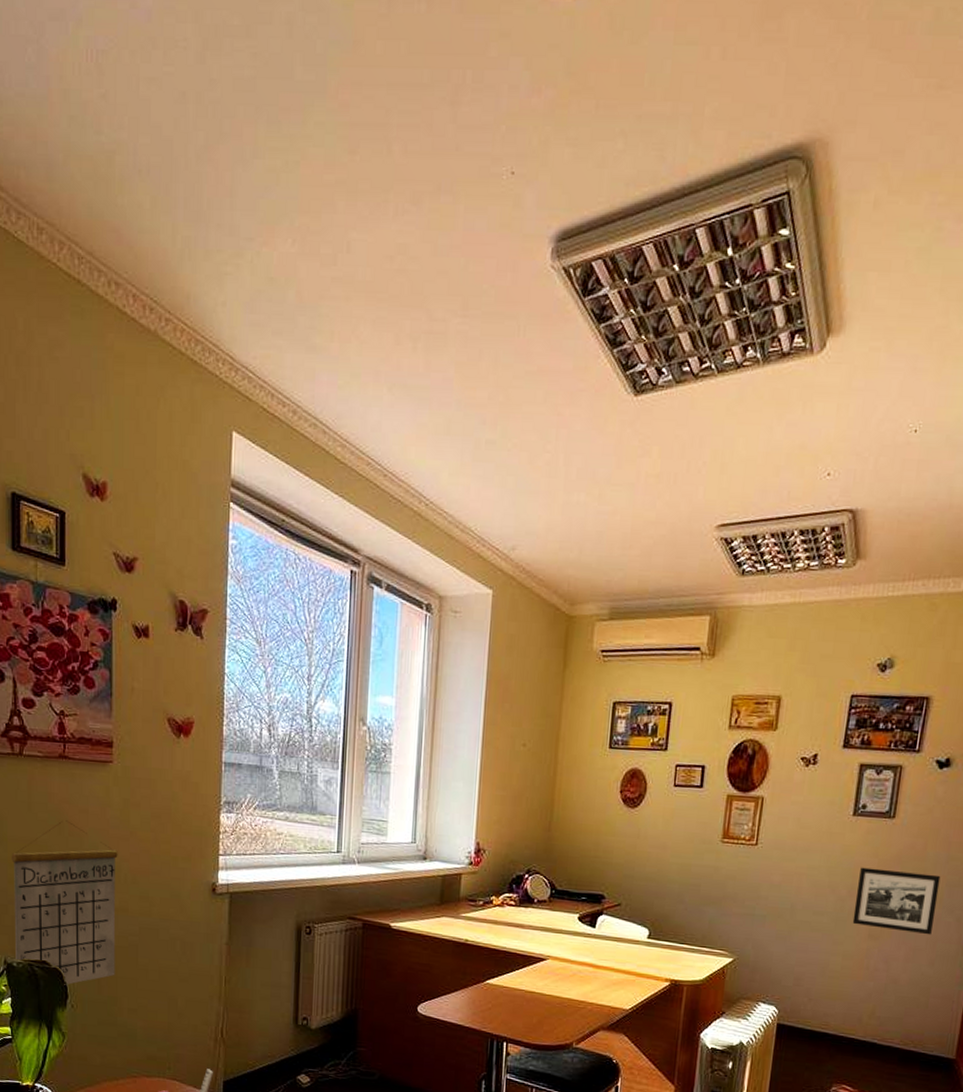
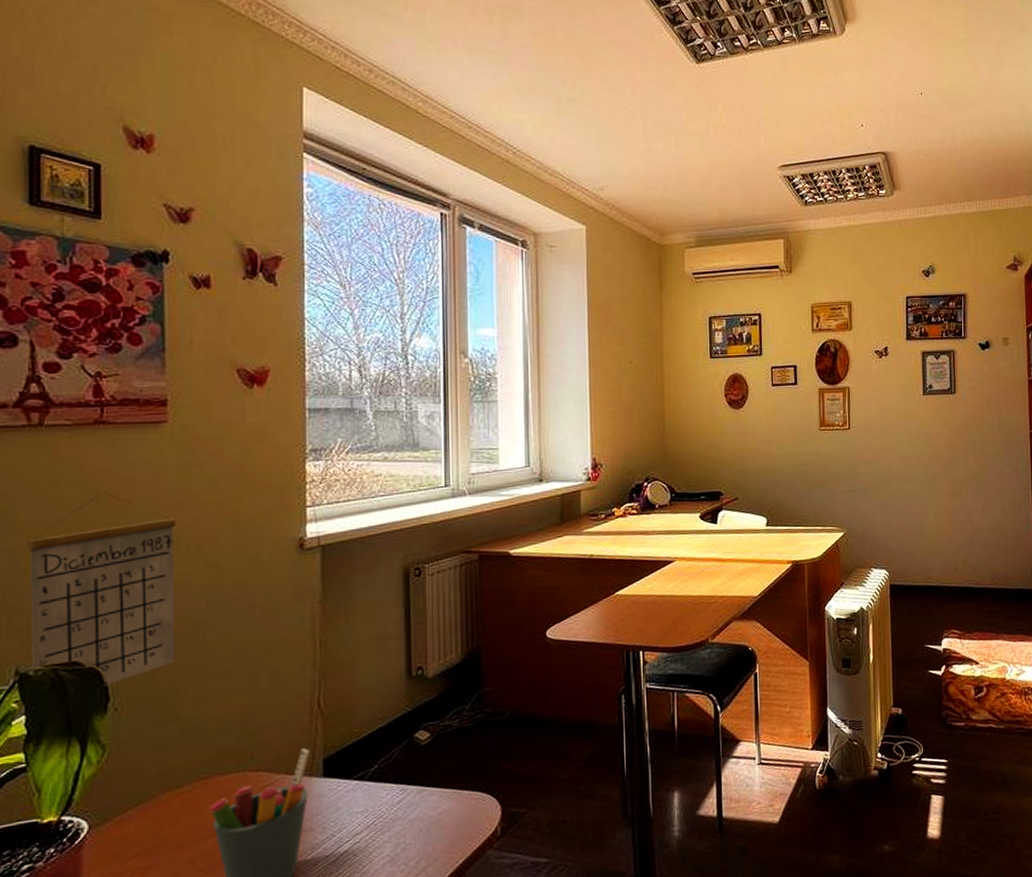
picture frame: present [852,867,941,935] -> none [936,436,1000,487]

